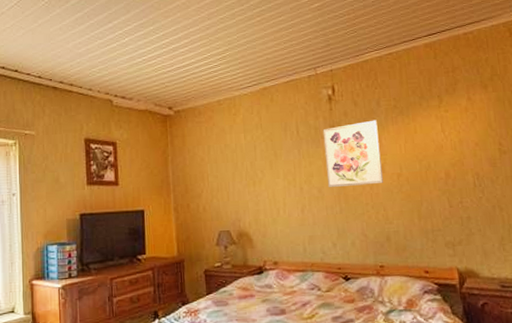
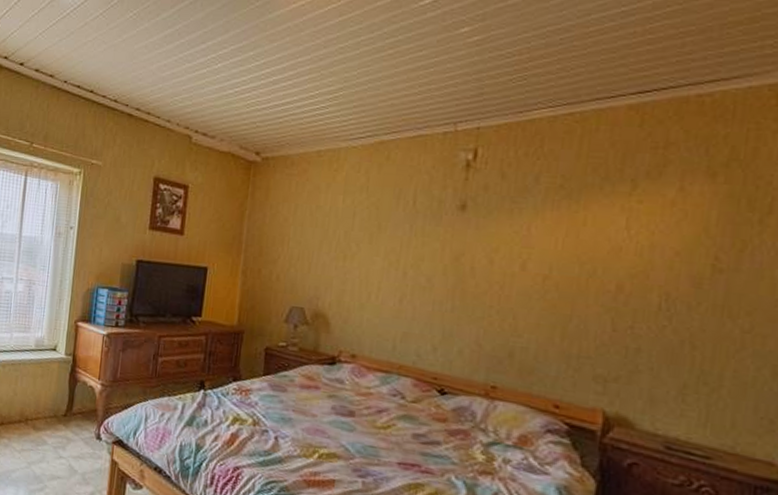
wall art: present [322,120,383,188] -> none [441,200,530,284]

